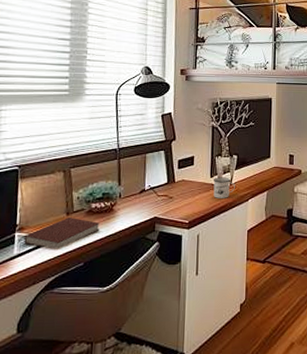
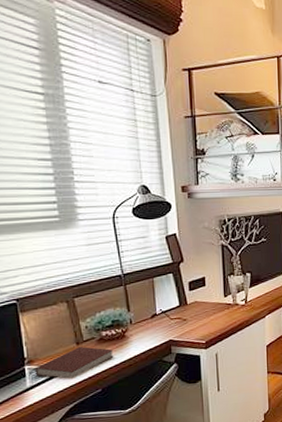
mug: present [213,177,235,198] -> none [228,296,251,317]

